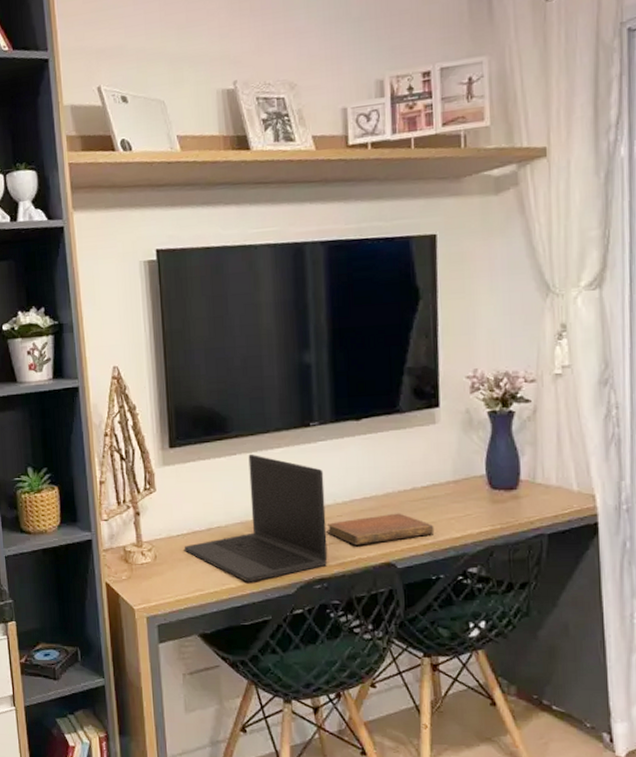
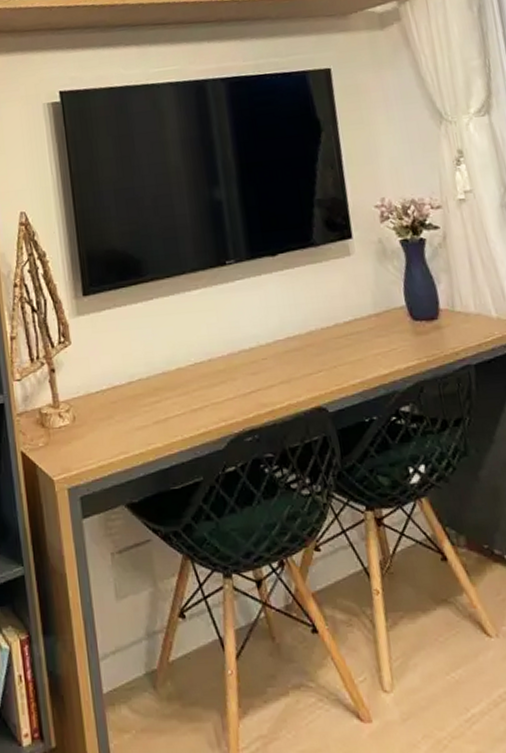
laptop: present [184,453,328,582] -> none [104,297,257,440]
notebook: present [326,513,435,545] -> none [252,352,362,390]

